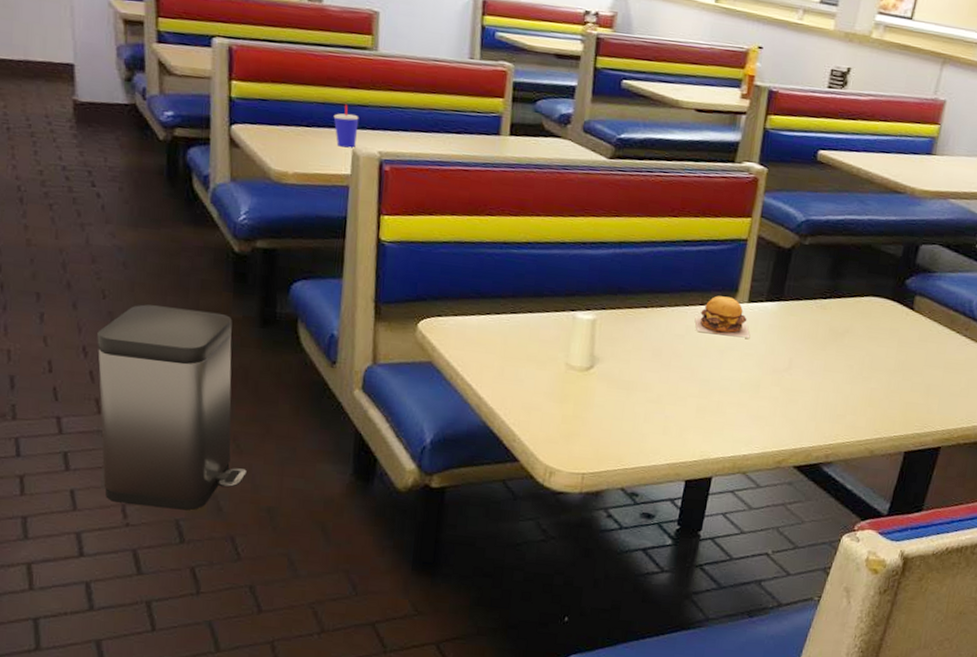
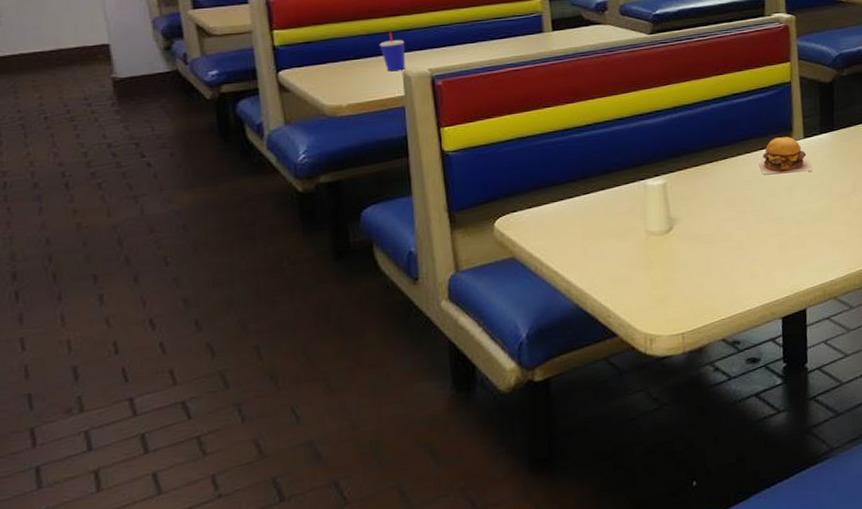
pedal bin: present [97,304,247,510] -> none [163,255,342,475]

